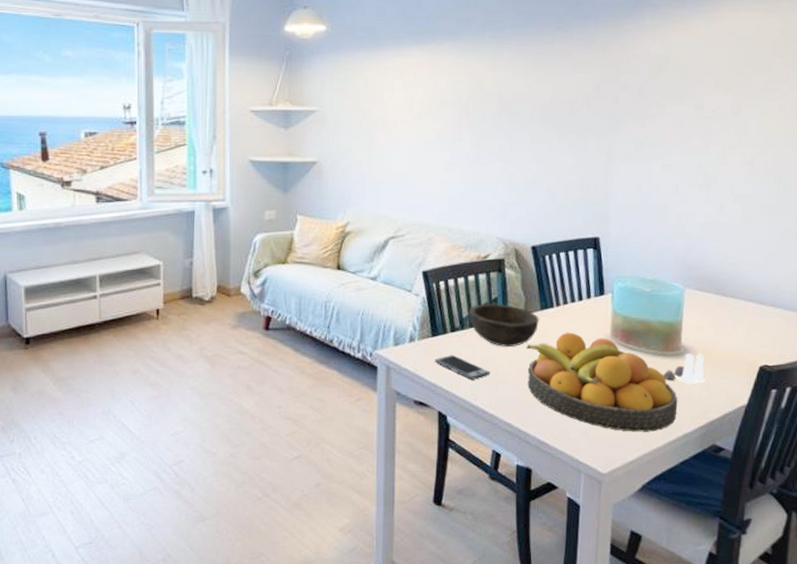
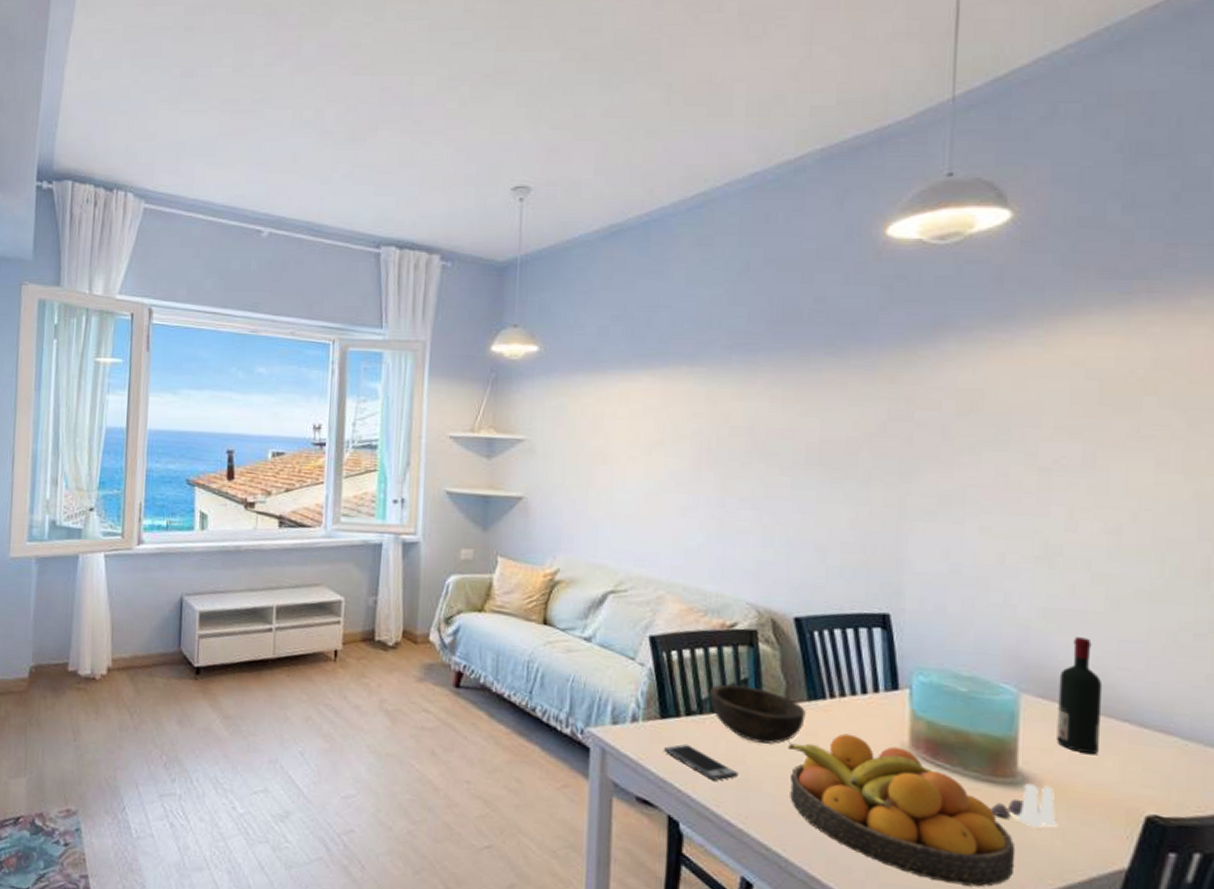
wine bottle: none [707,243,738,327] -> present [1056,637,1103,754]

